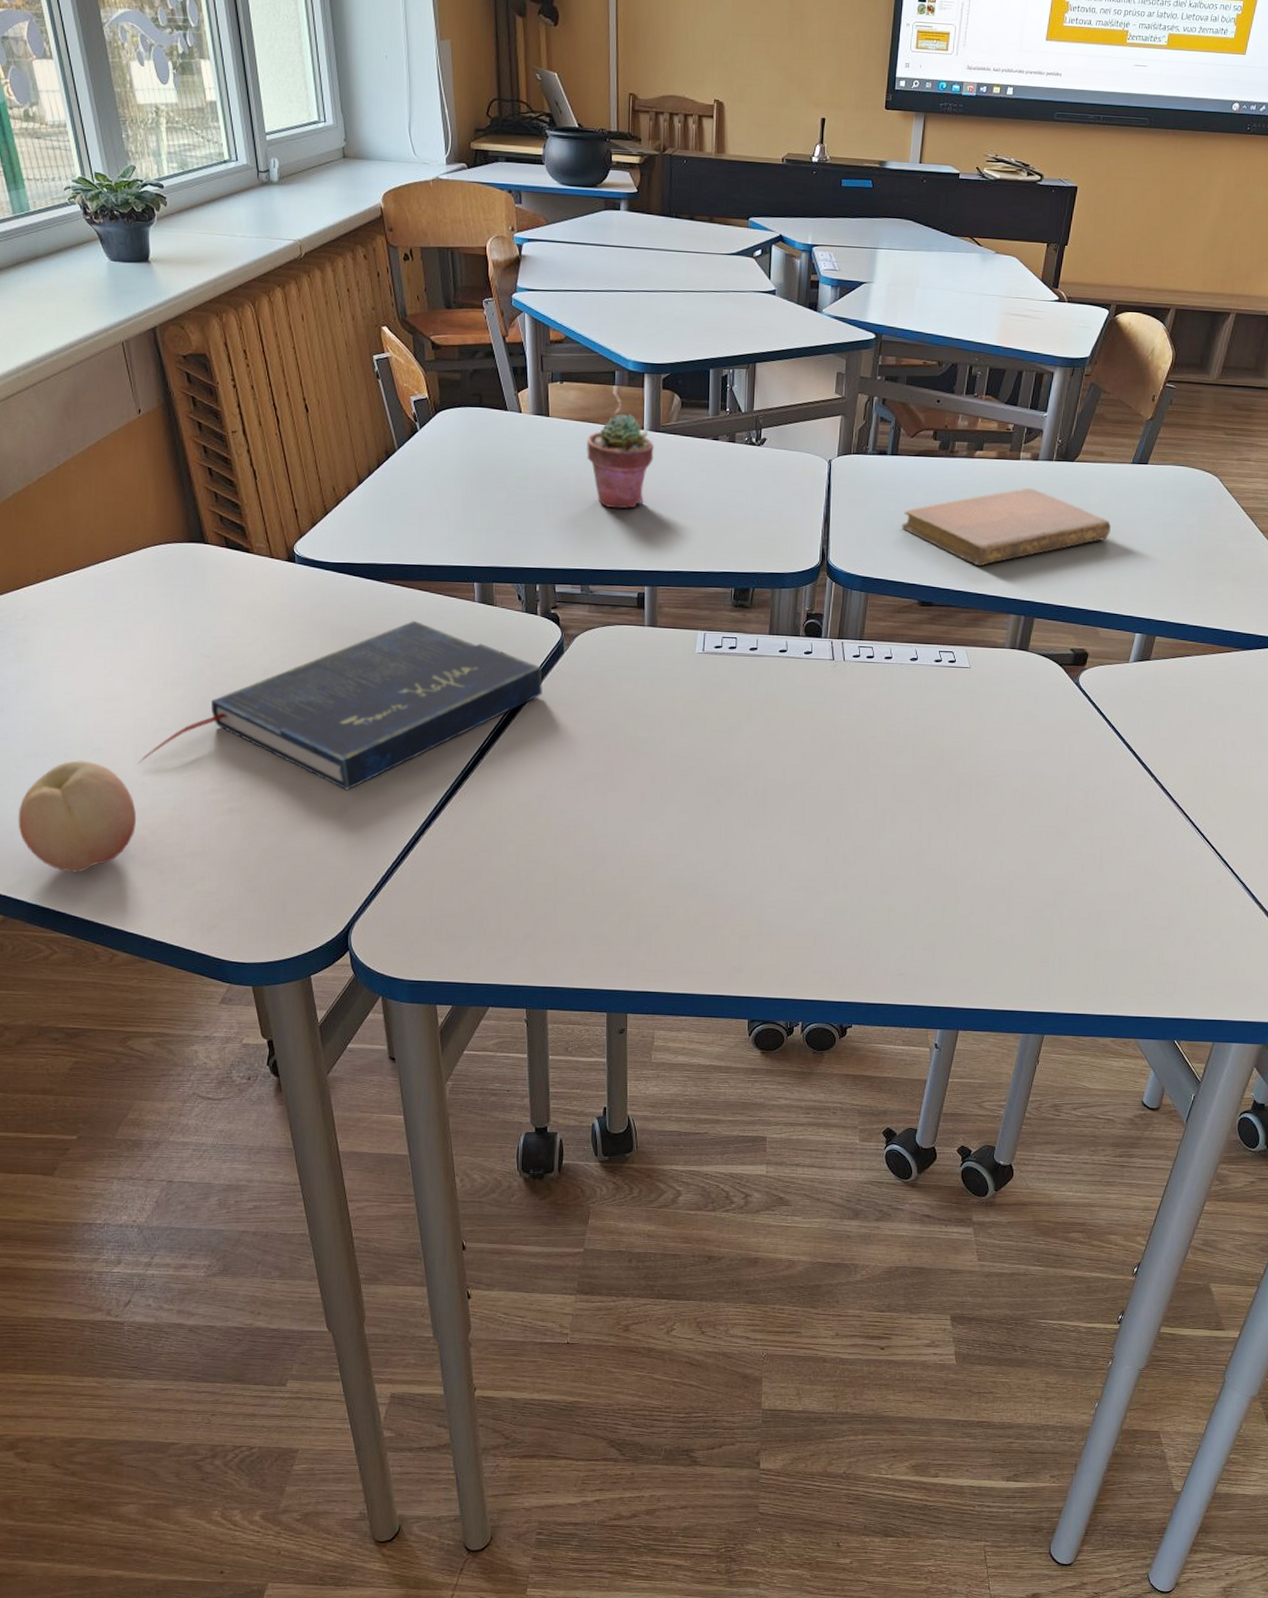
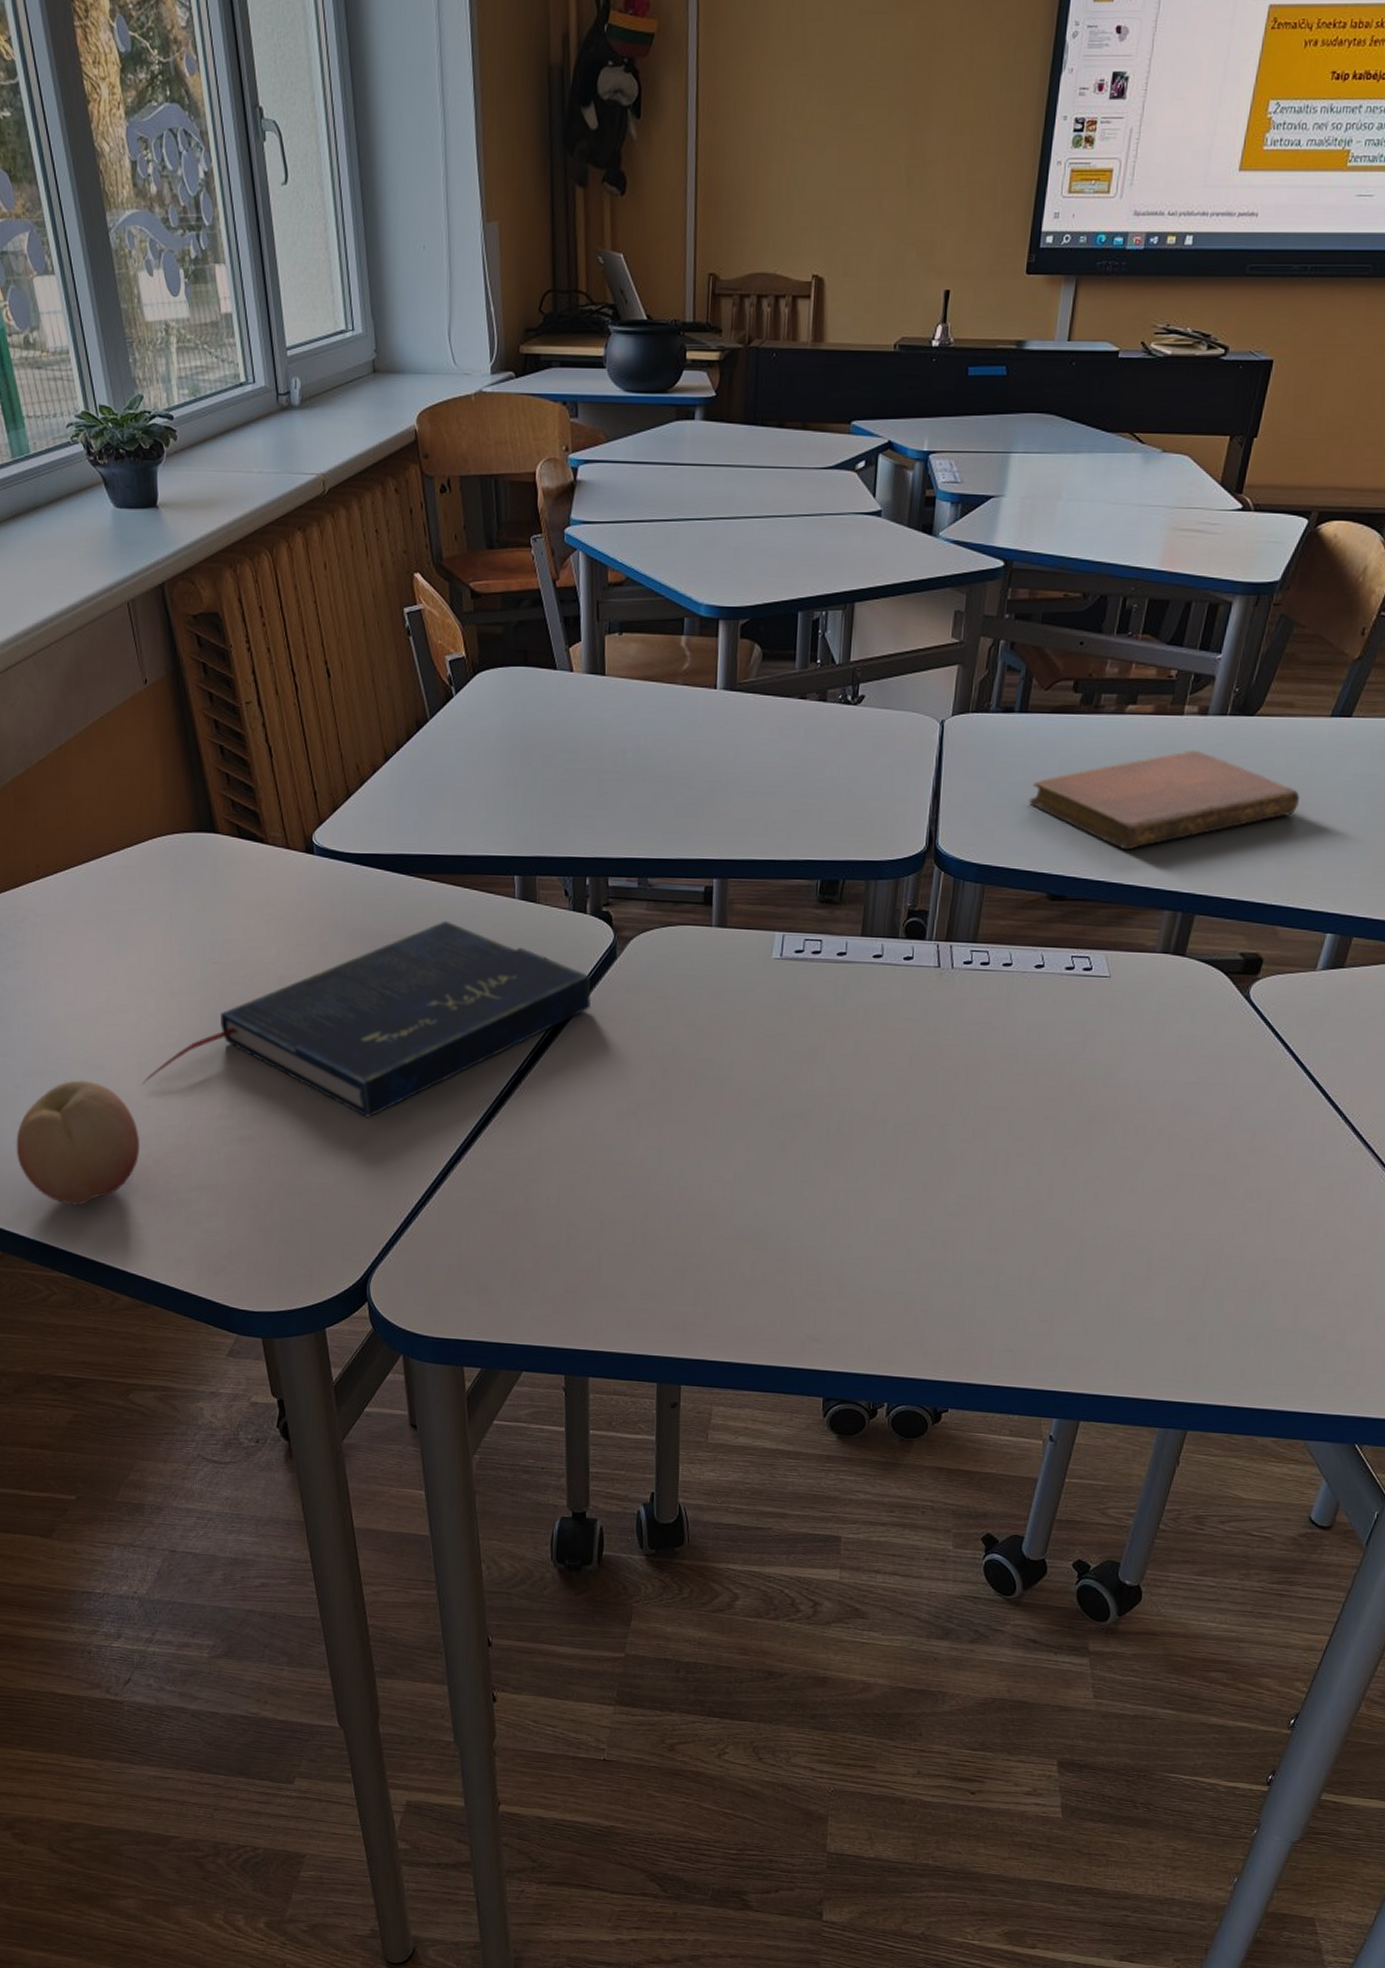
potted succulent: present [586,414,654,509] -> none [647,670,728,786]

